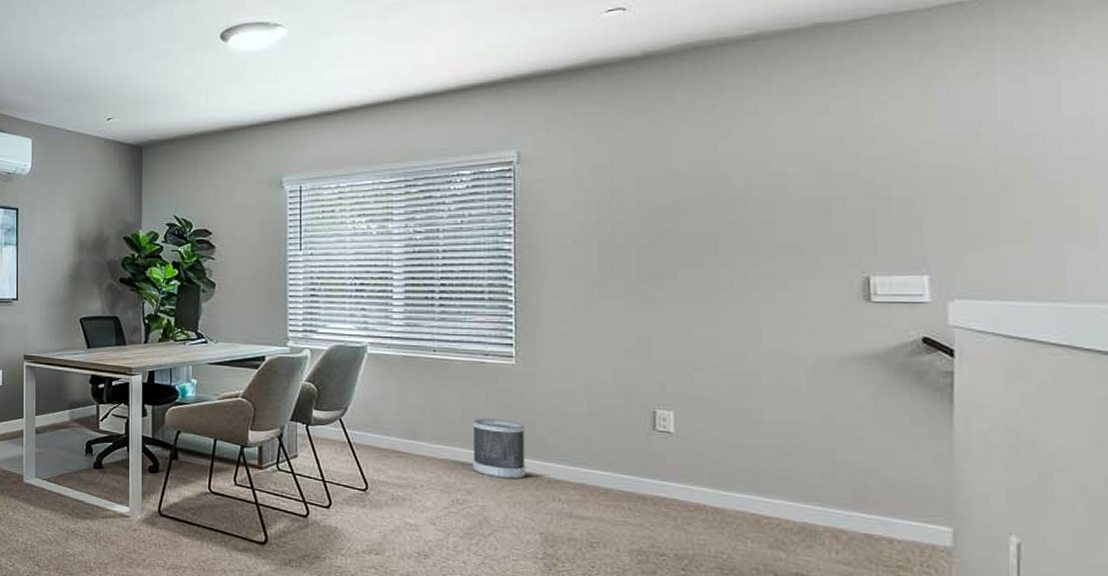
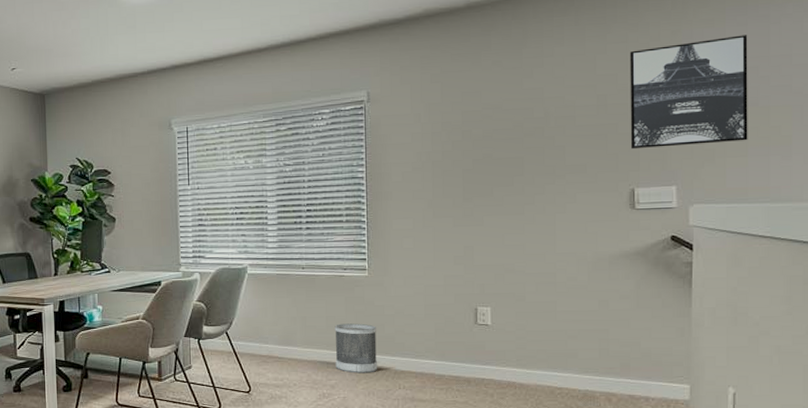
wall art: none [861,92,1032,229] -> present [629,35,748,150]

